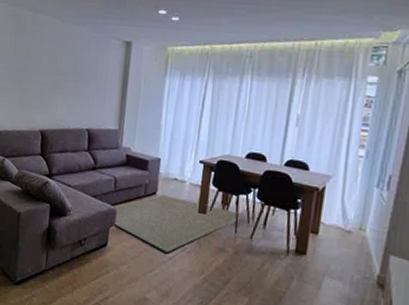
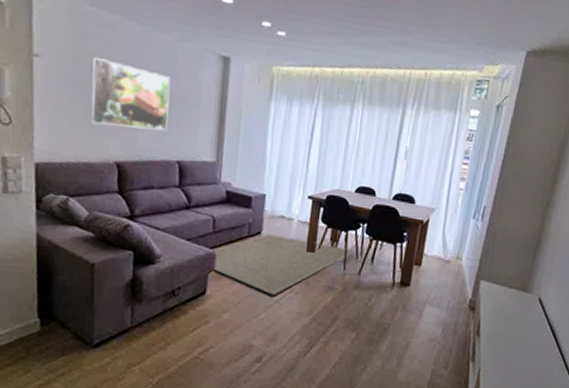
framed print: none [23,48,84,104] -> present [90,56,171,131]

